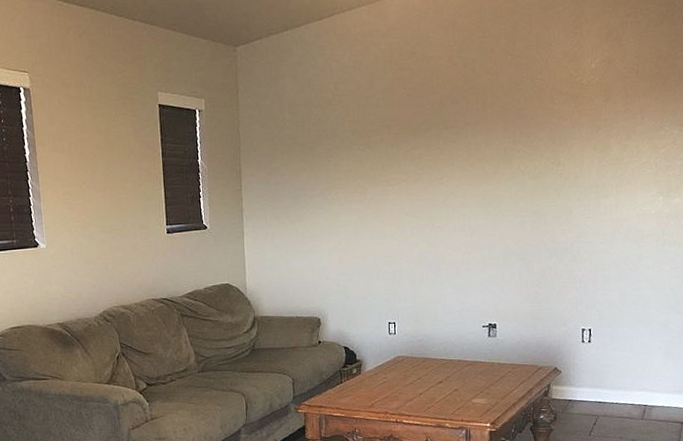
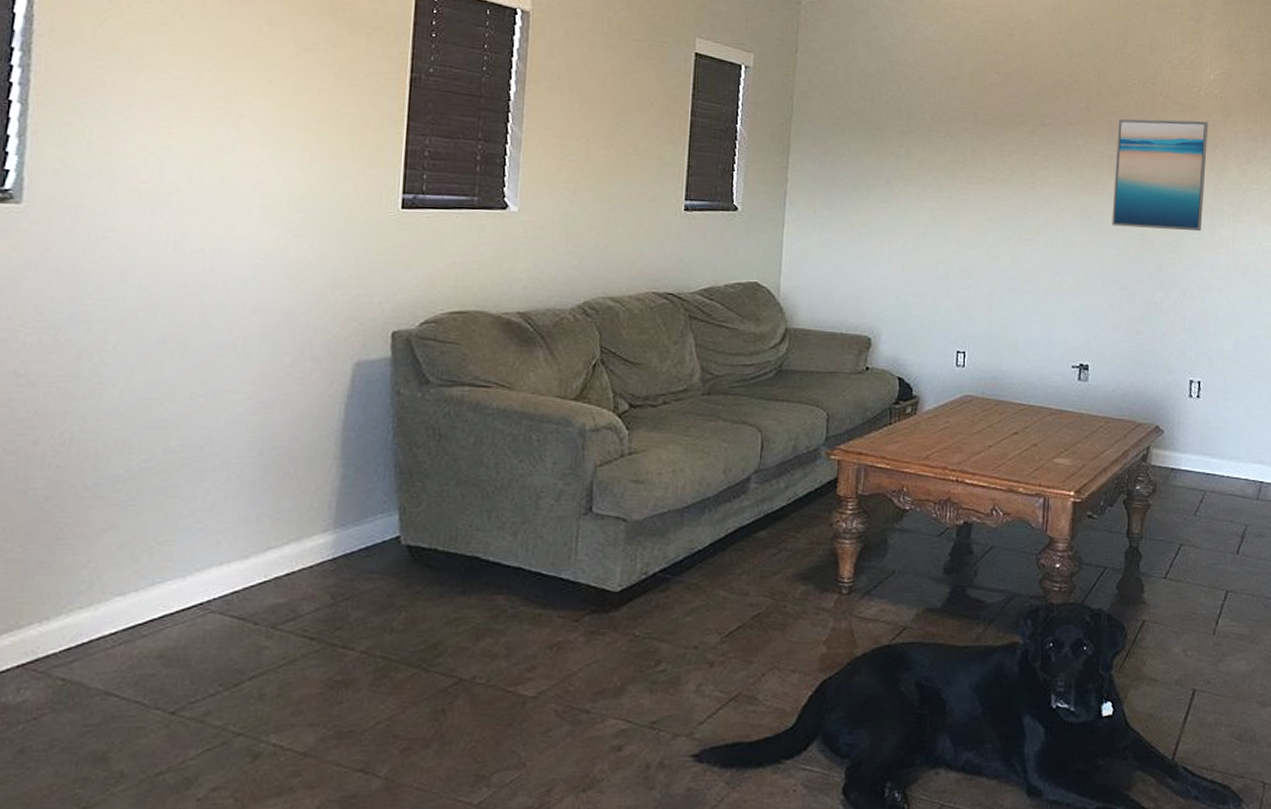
wall art: none [509,106,591,208] -> present [1112,118,1208,232]

